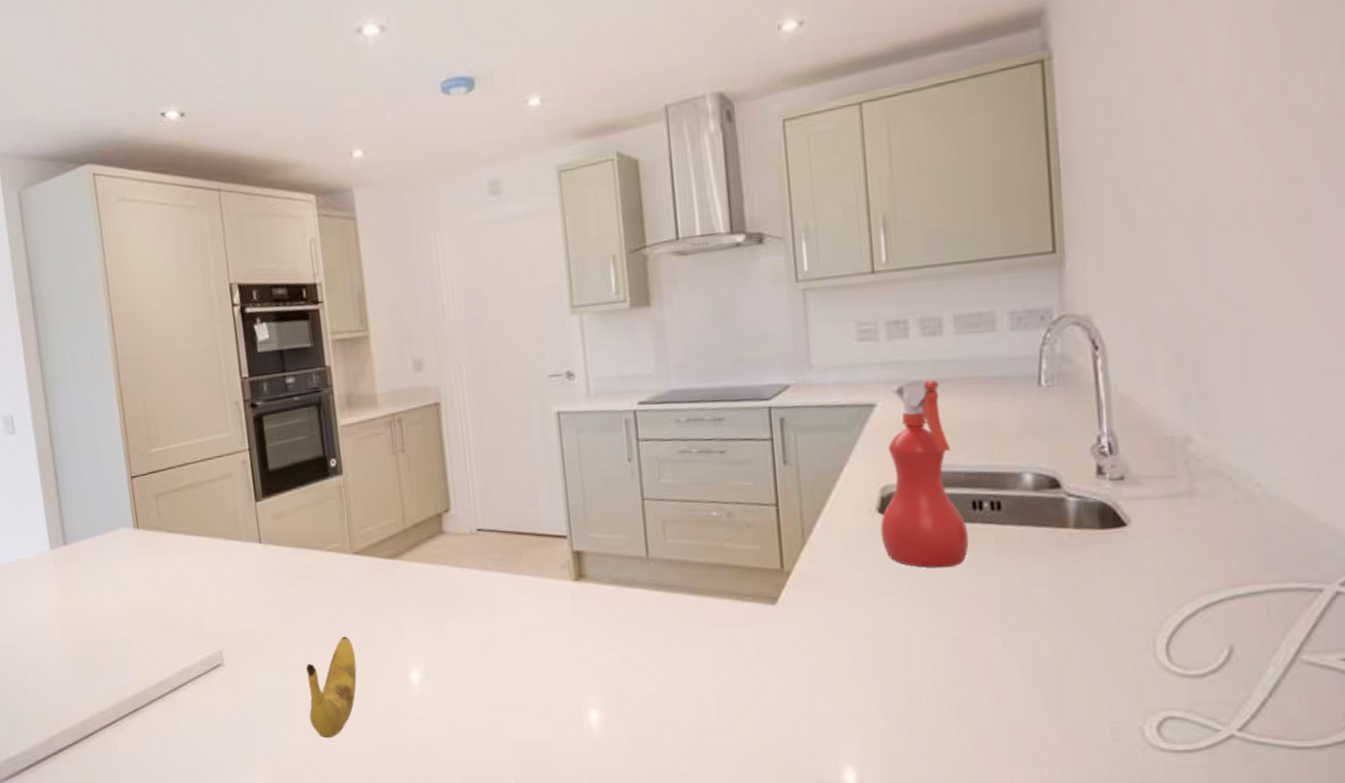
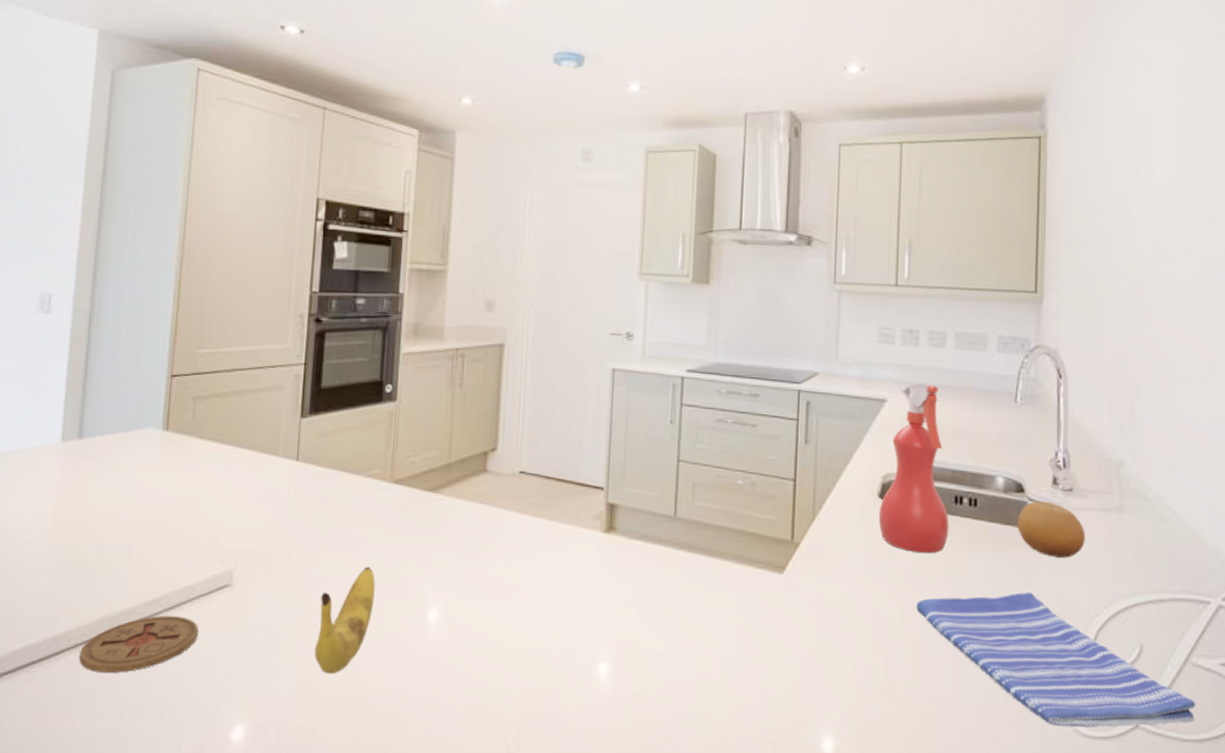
coaster: none [106,696,203,750] -> present [79,616,198,673]
dish towel: none [937,598,1311,742] -> present [916,591,1196,727]
fruit: none [1055,494,1146,557] -> present [1017,501,1085,558]

